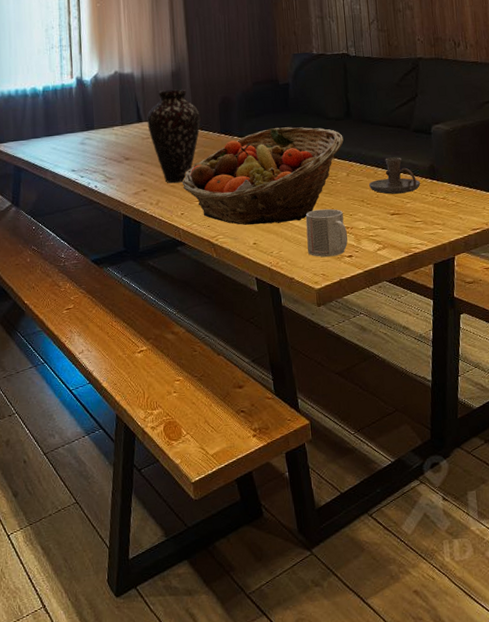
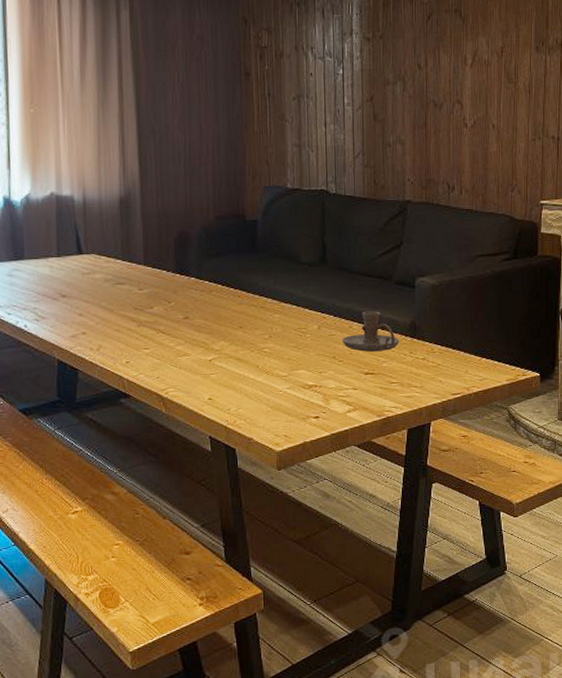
vase: present [147,89,201,184] -> none [88,218,153,327]
fruit basket: present [182,127,344,225] -> none [128,270,317,379]
mug: present [305,208,348,257] -> none [269,364,315,417]

